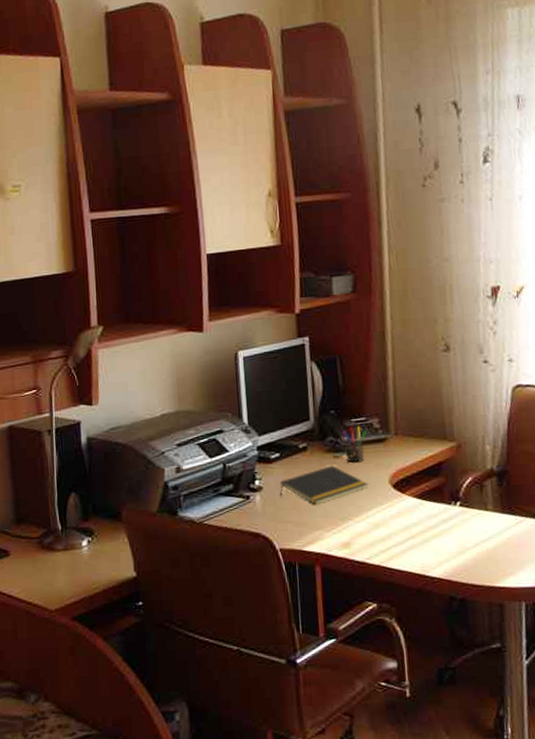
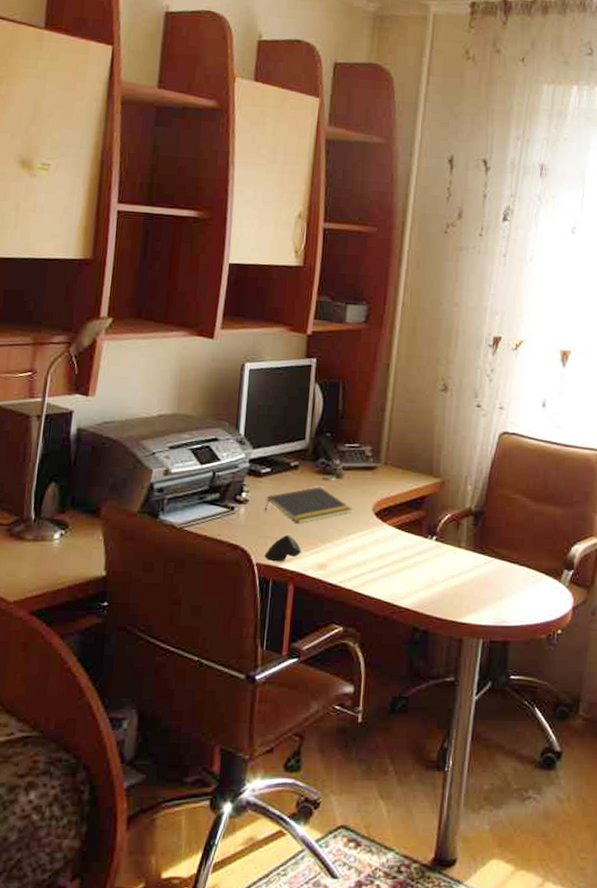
computer mouse: none [286,517,323,546] -> present [264,534,301,562]
pen holder: present [342,426,367,463] -> none [334,451,358,487]

